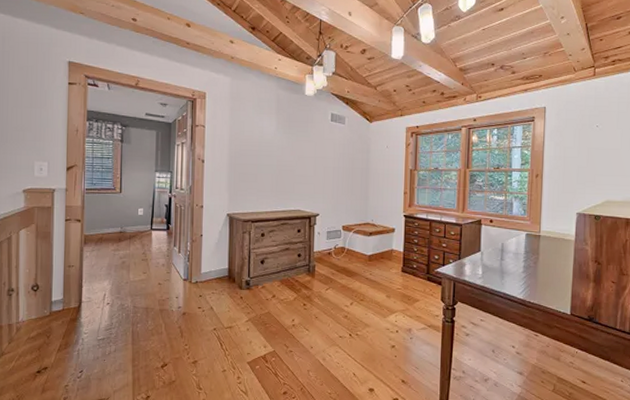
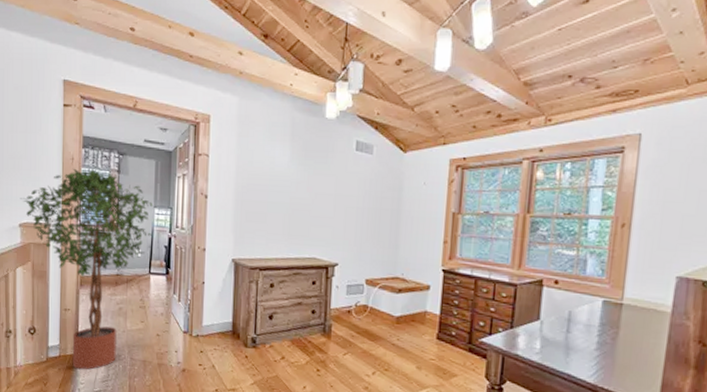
potted tree: none [24,138,154,321] -> present [20,168,152,370]

